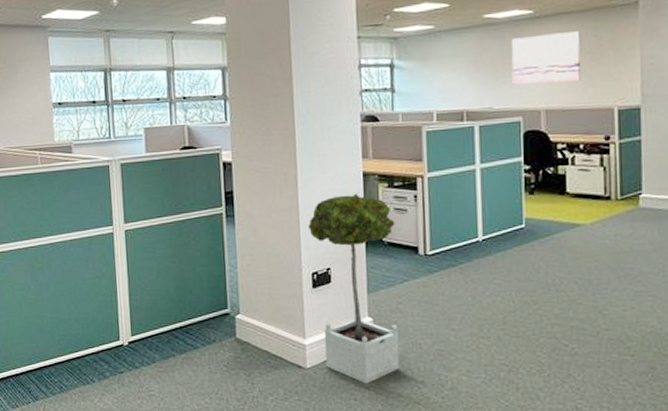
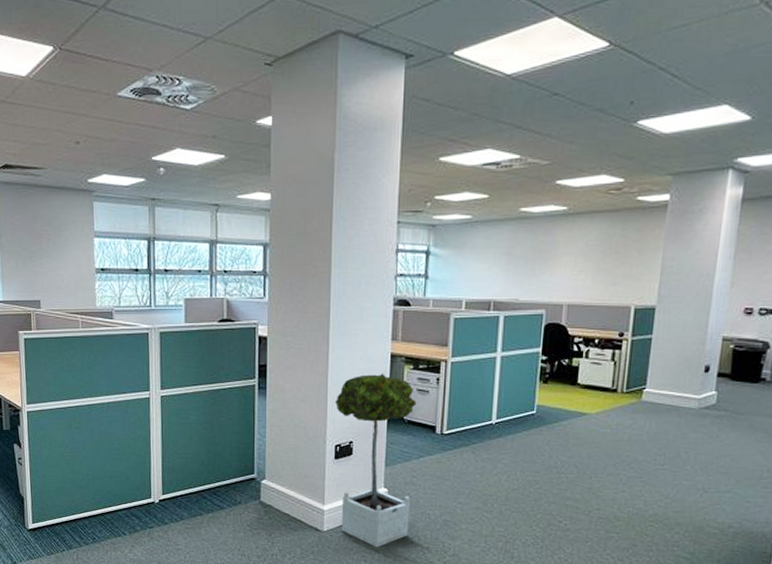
wall art: present [511,31,581,85] -> none [540,230,610,279]

